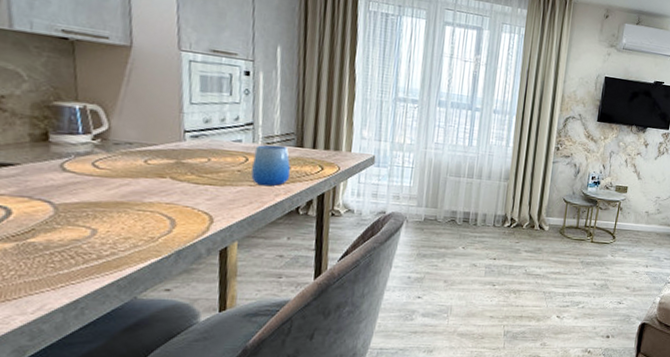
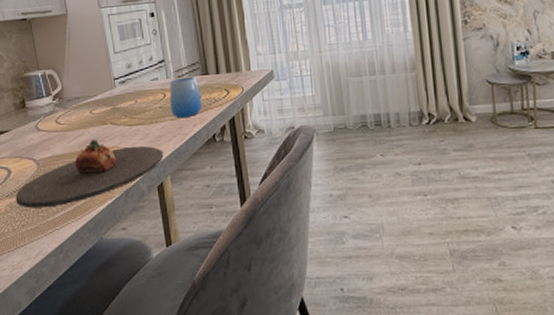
plate: none [13,191,234,259] -> present [15,139,164,209]

